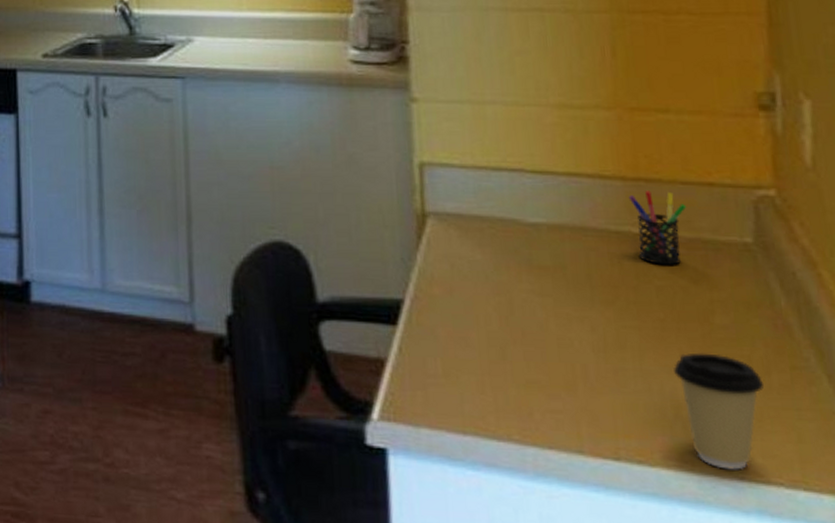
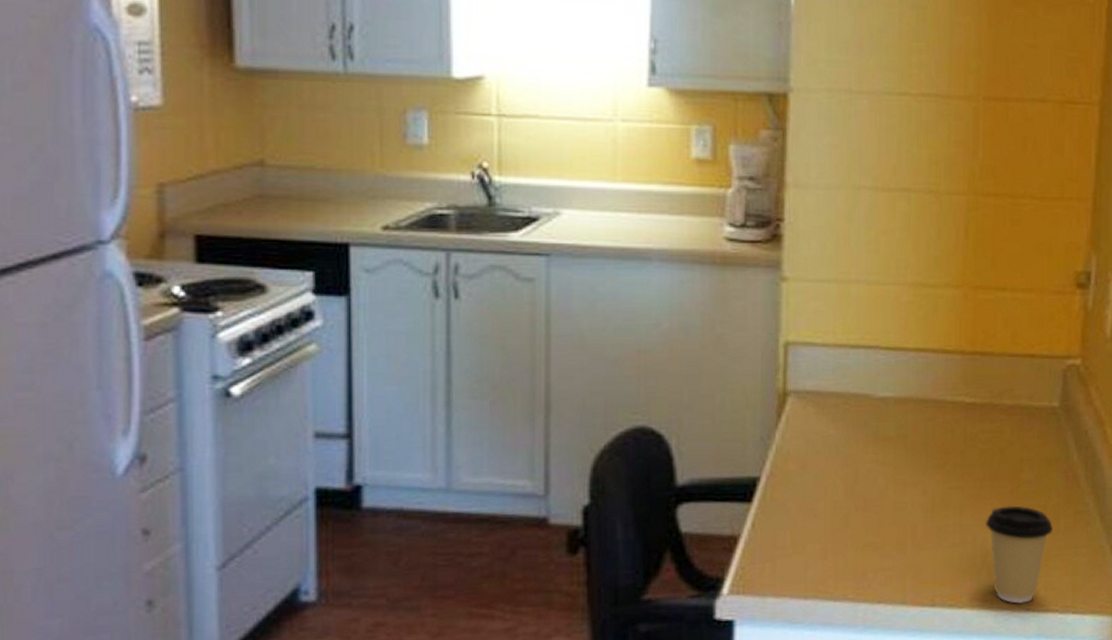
pen holder: present [628,191,687,265] -> none [965,363,1011,430]

